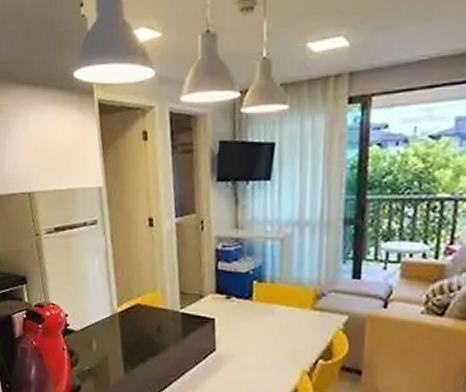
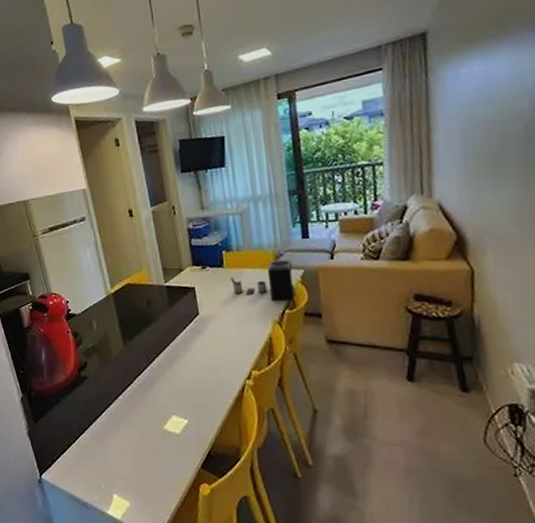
coffee maker: none [257,300,336,351] -> present [229,260,295,302]

